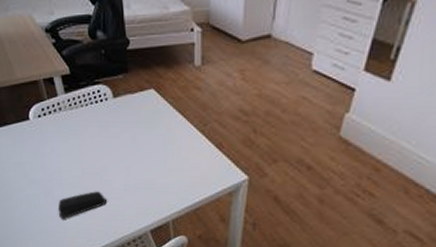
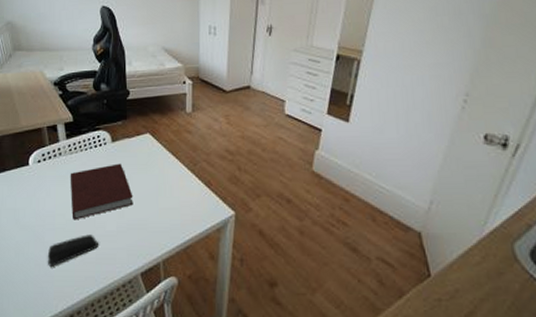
notebook: none [72,121,140,177] -> present [70,163,133,220]

